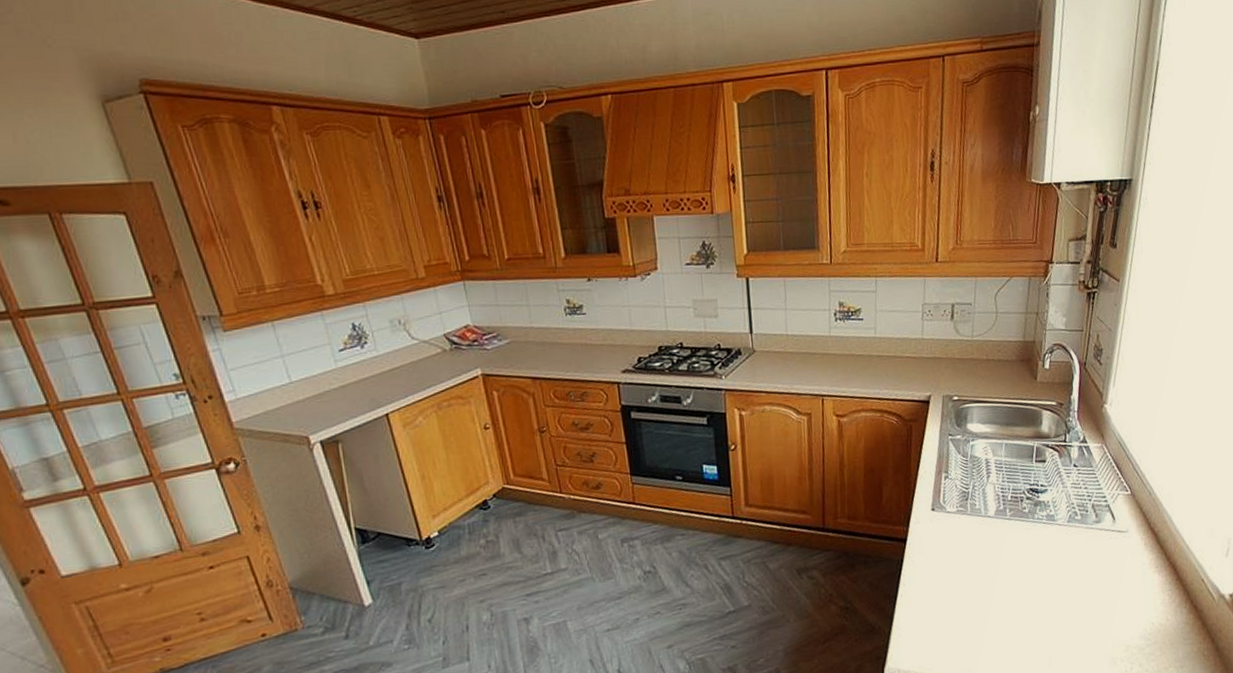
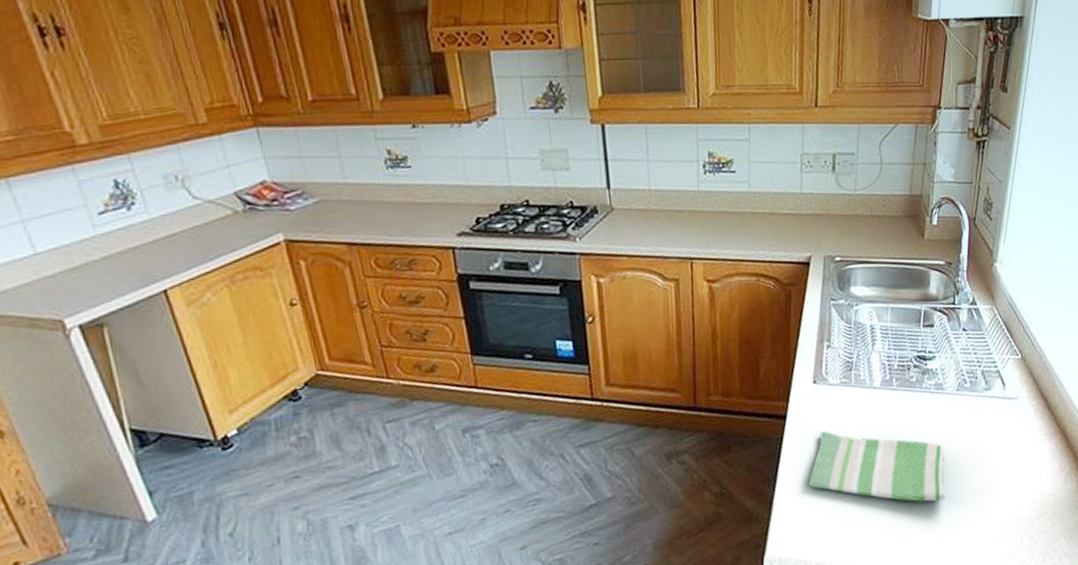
dish towel: none [926,554,1057,626] -> present [808,430,945,502]

